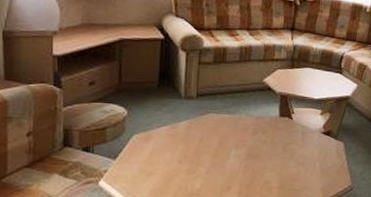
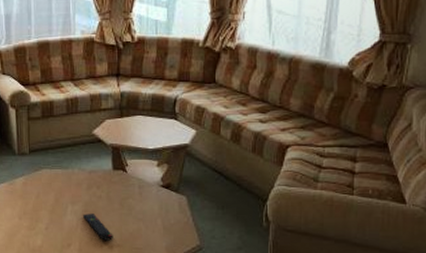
remote control: none [246,158,274,183] -> present [83,214,113,241]

